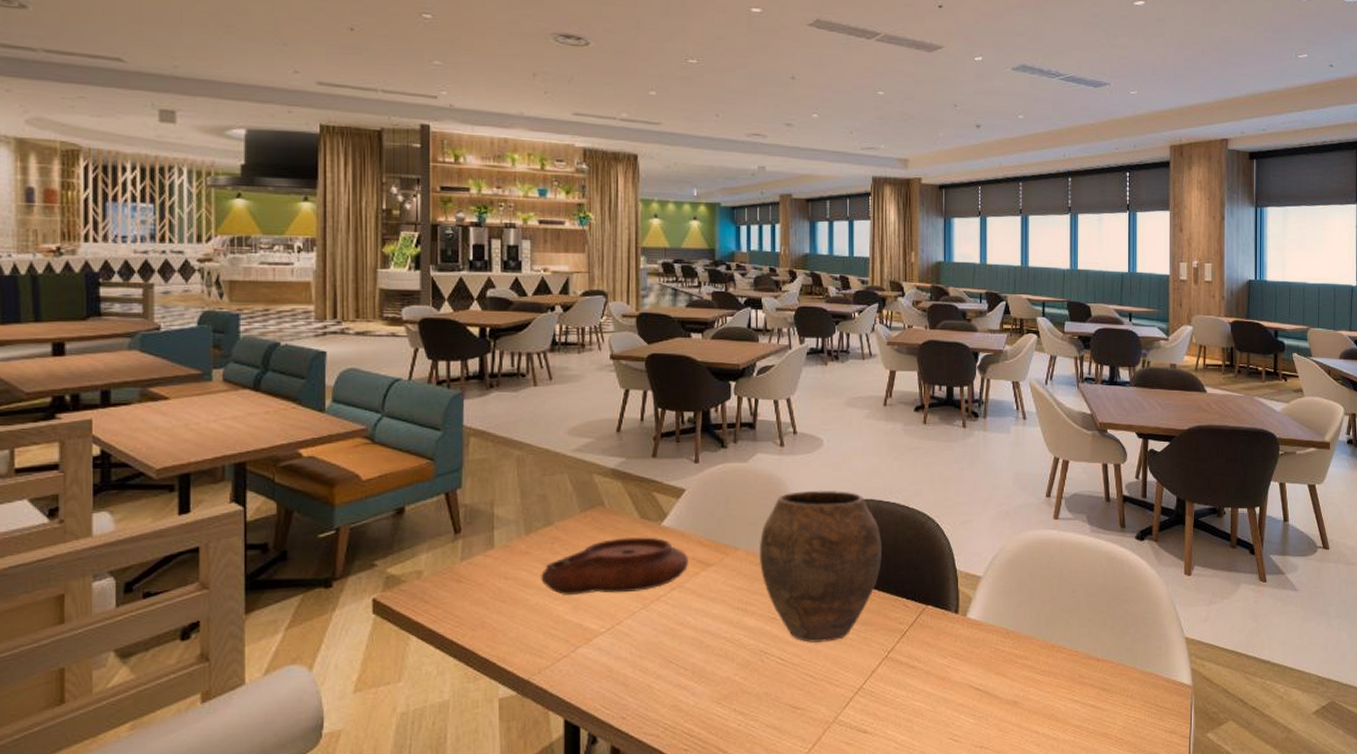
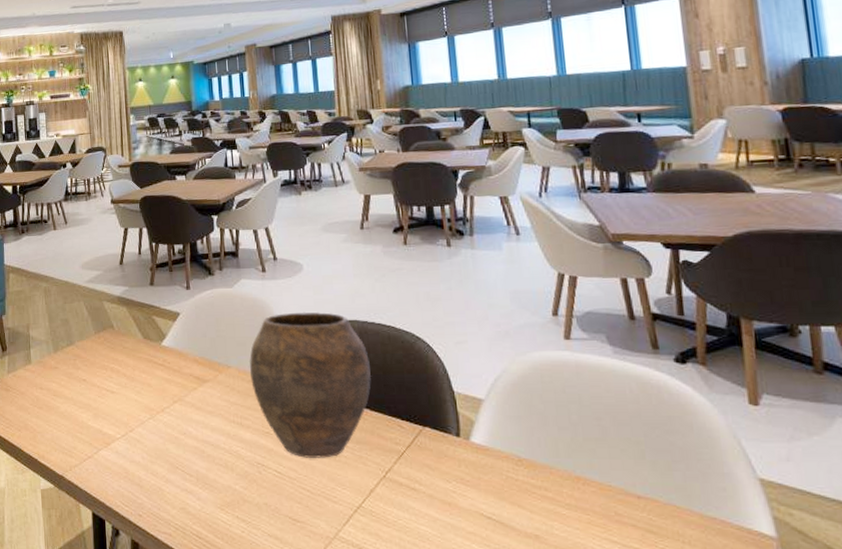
plate: present [541,537,688,595] -> none [67,355,187,404]

